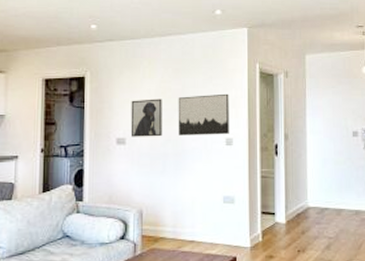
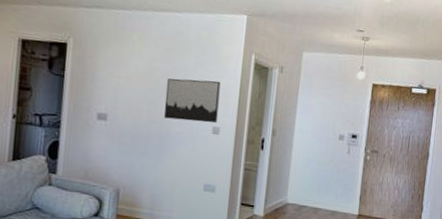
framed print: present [130,99,162,137] -> none [113,75,150,117]

